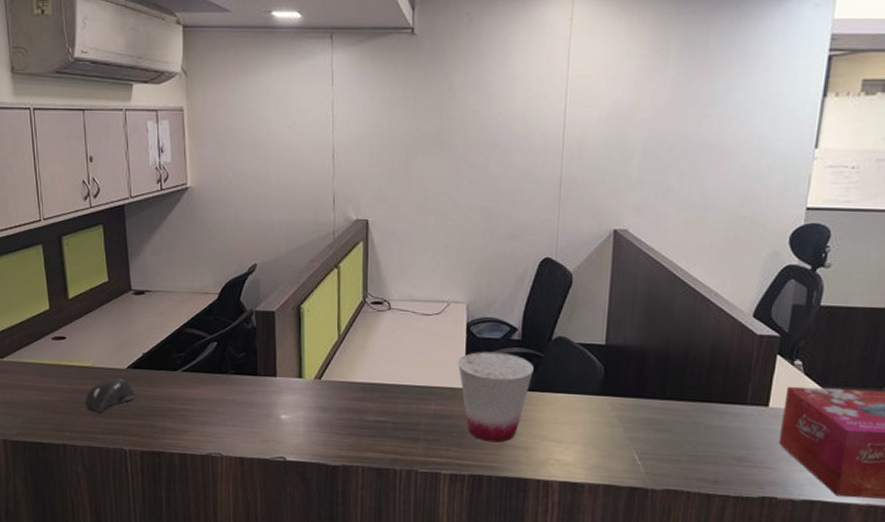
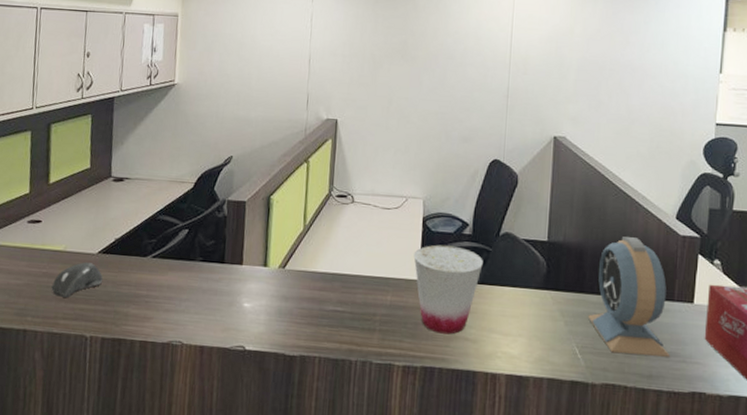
alarm clock: none [650,338,739,462] -> present [588,236,670,357]

